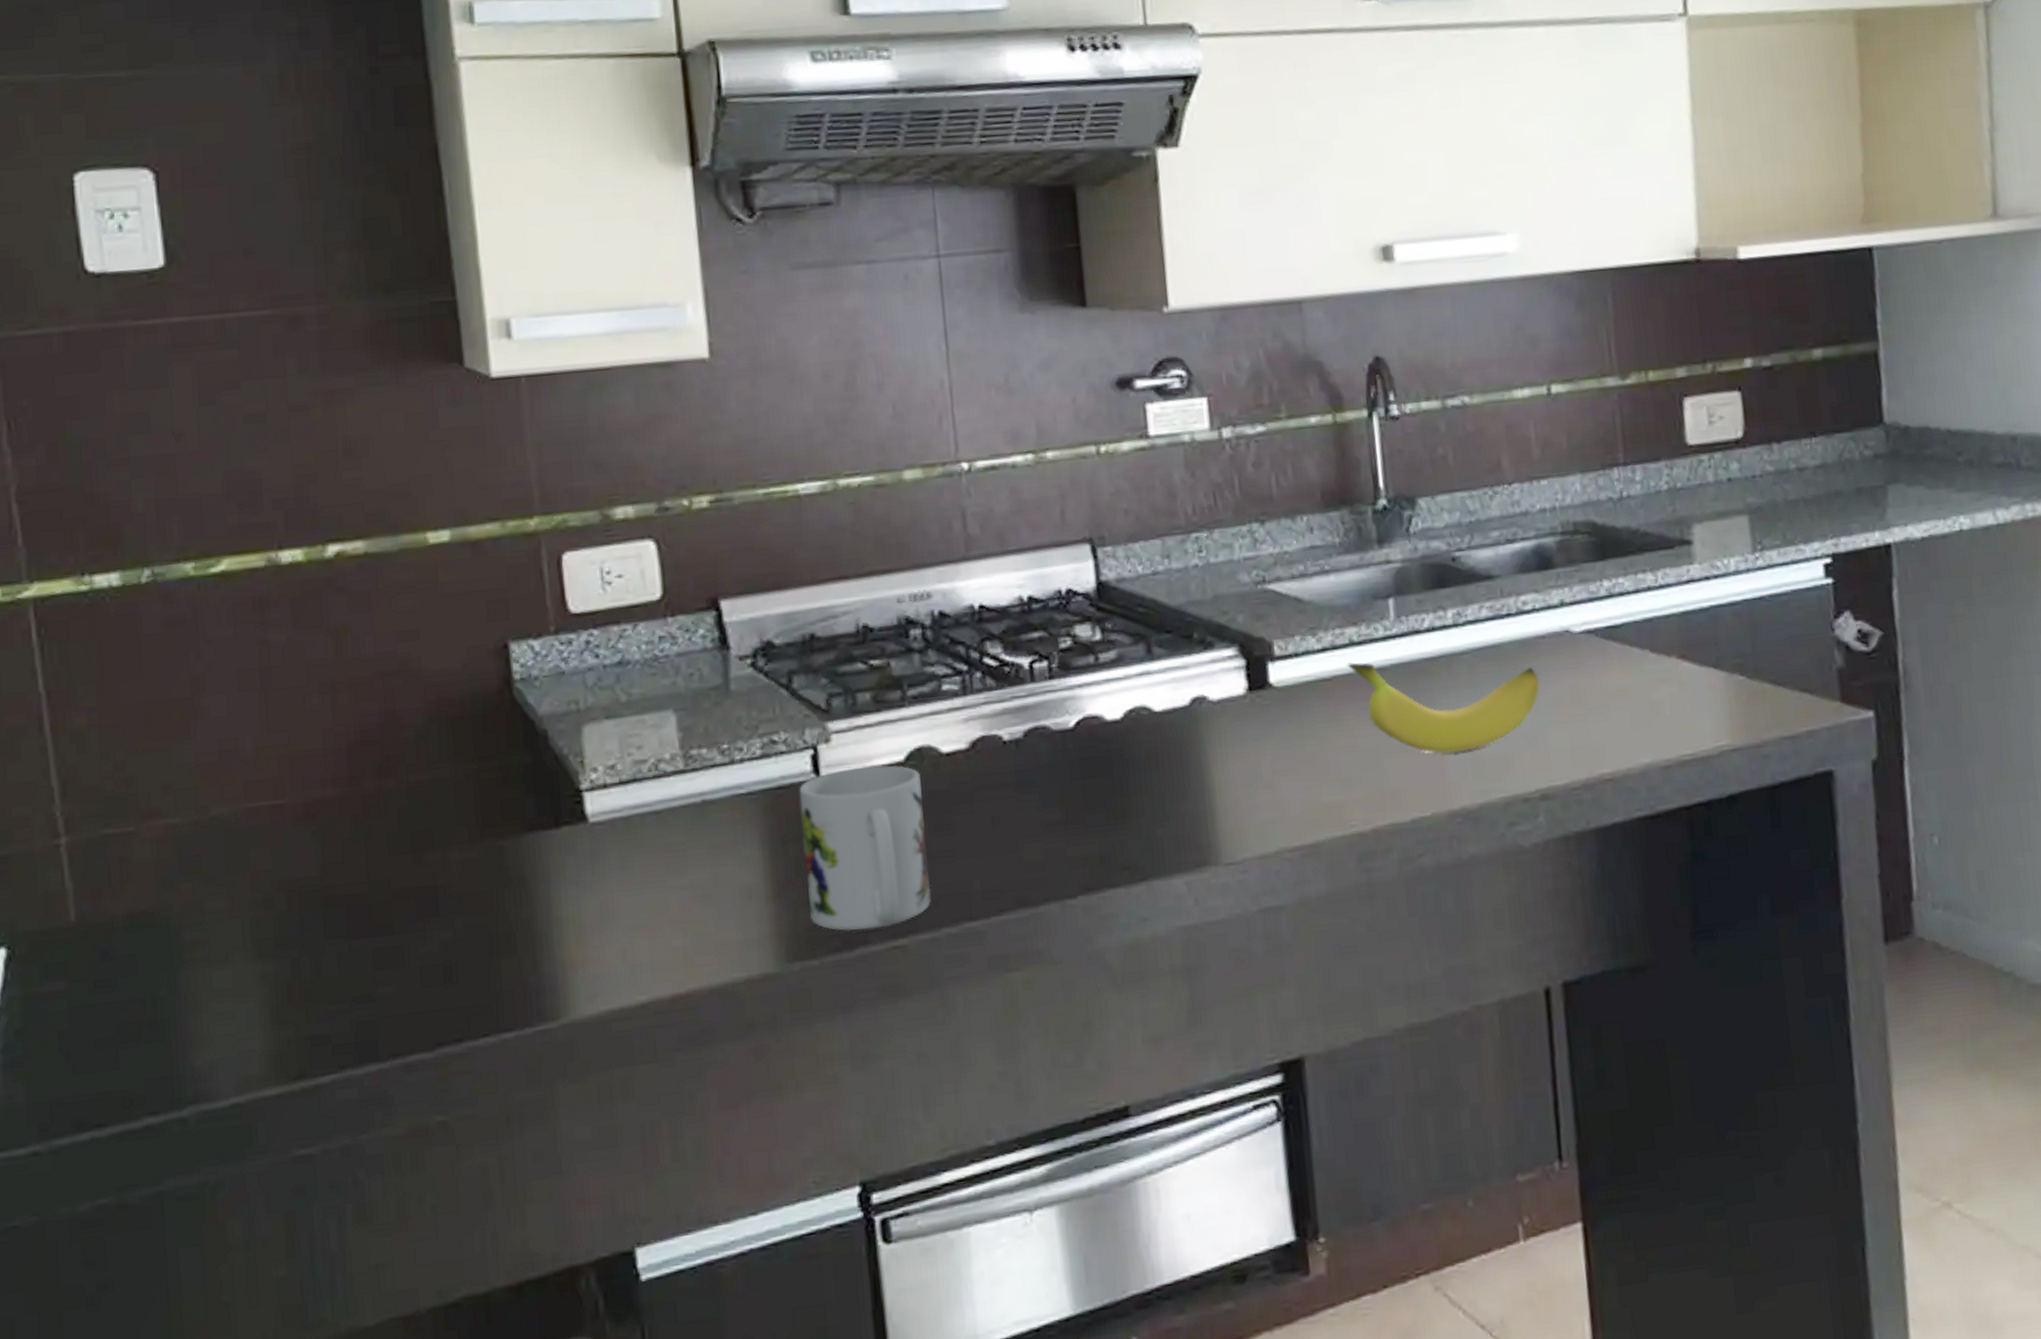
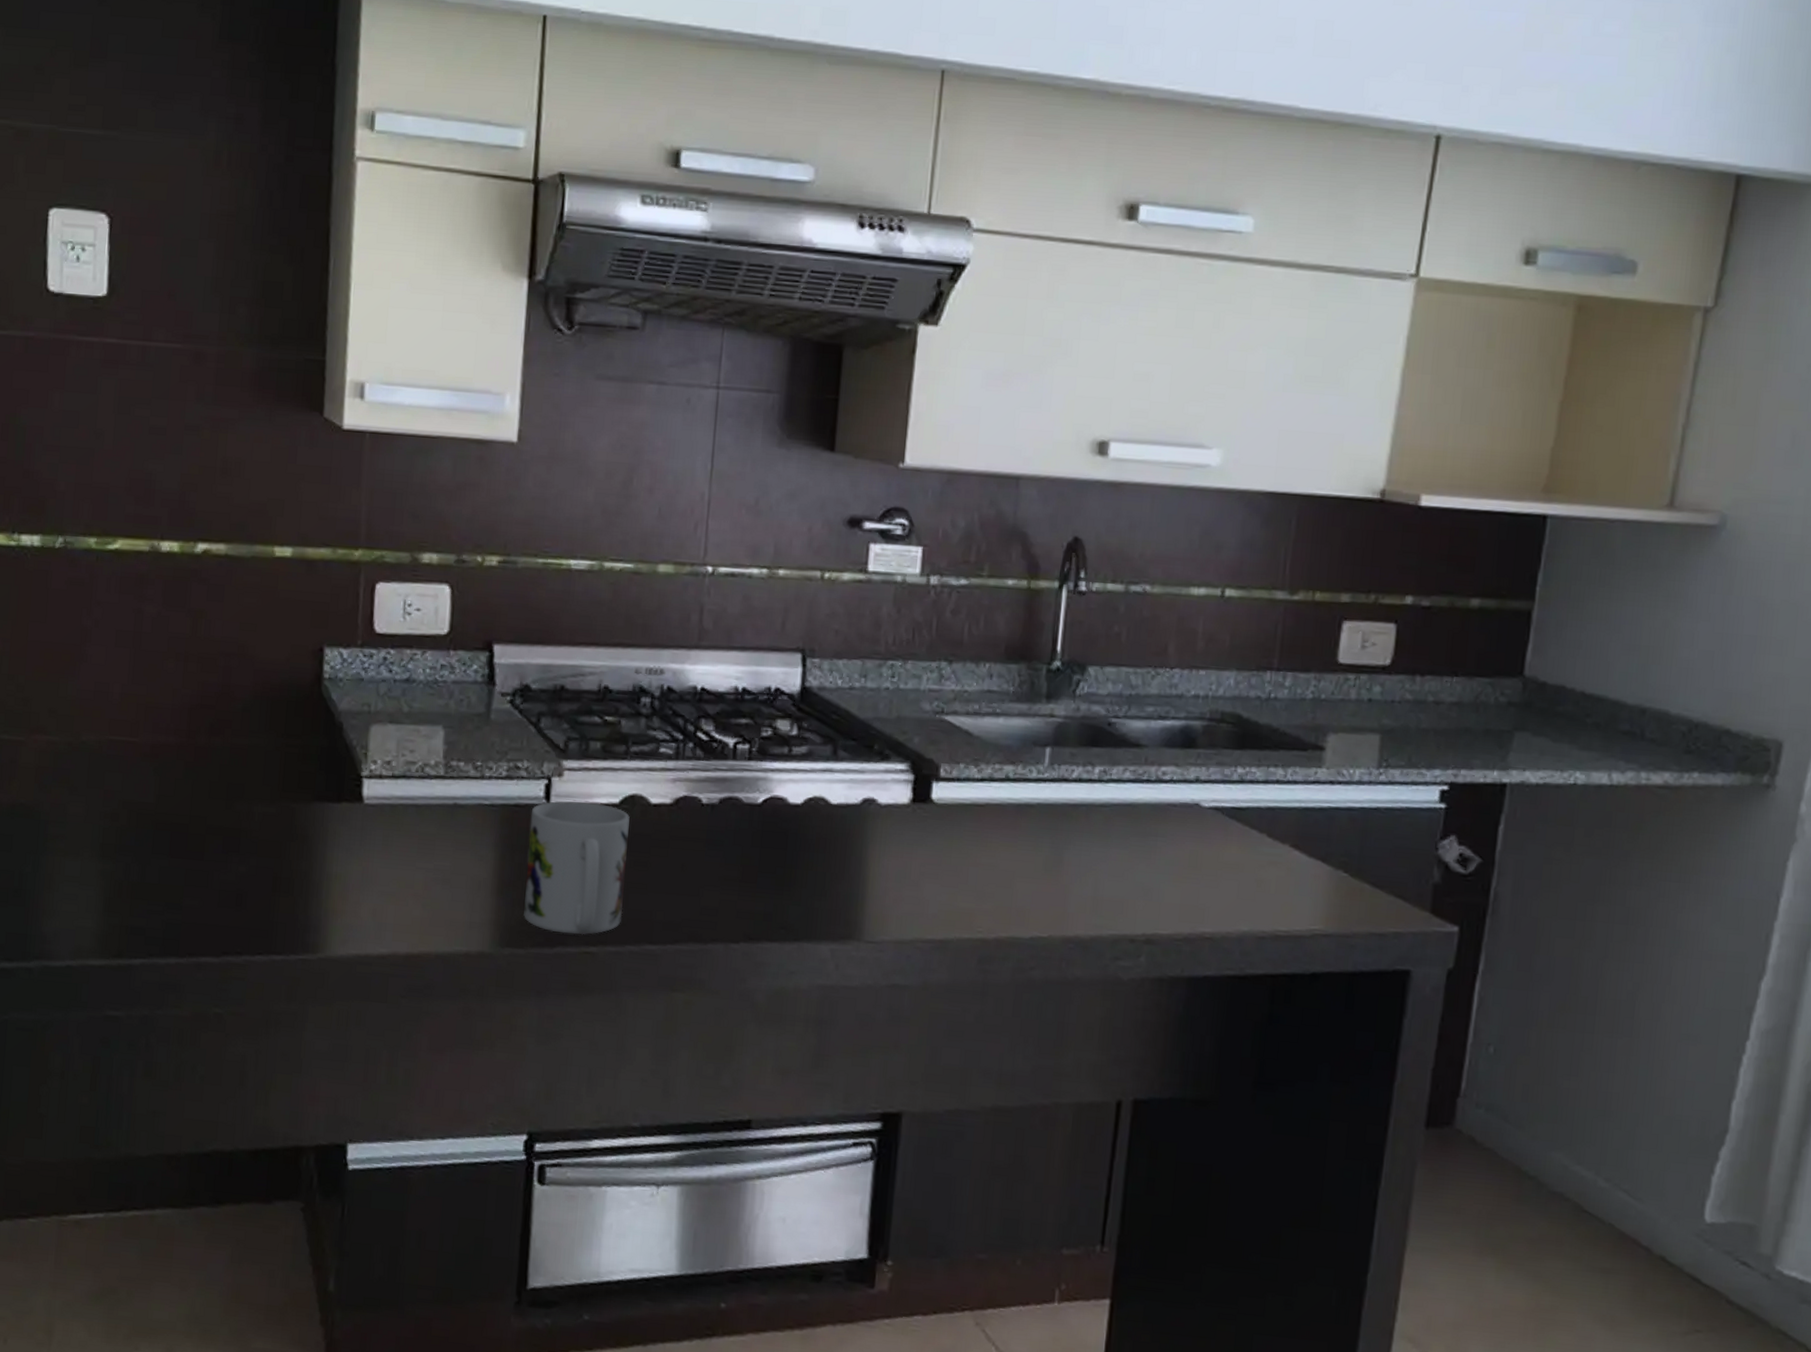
banana: present [1347,662,1540,754] -> none [1000,795,1164,890]

